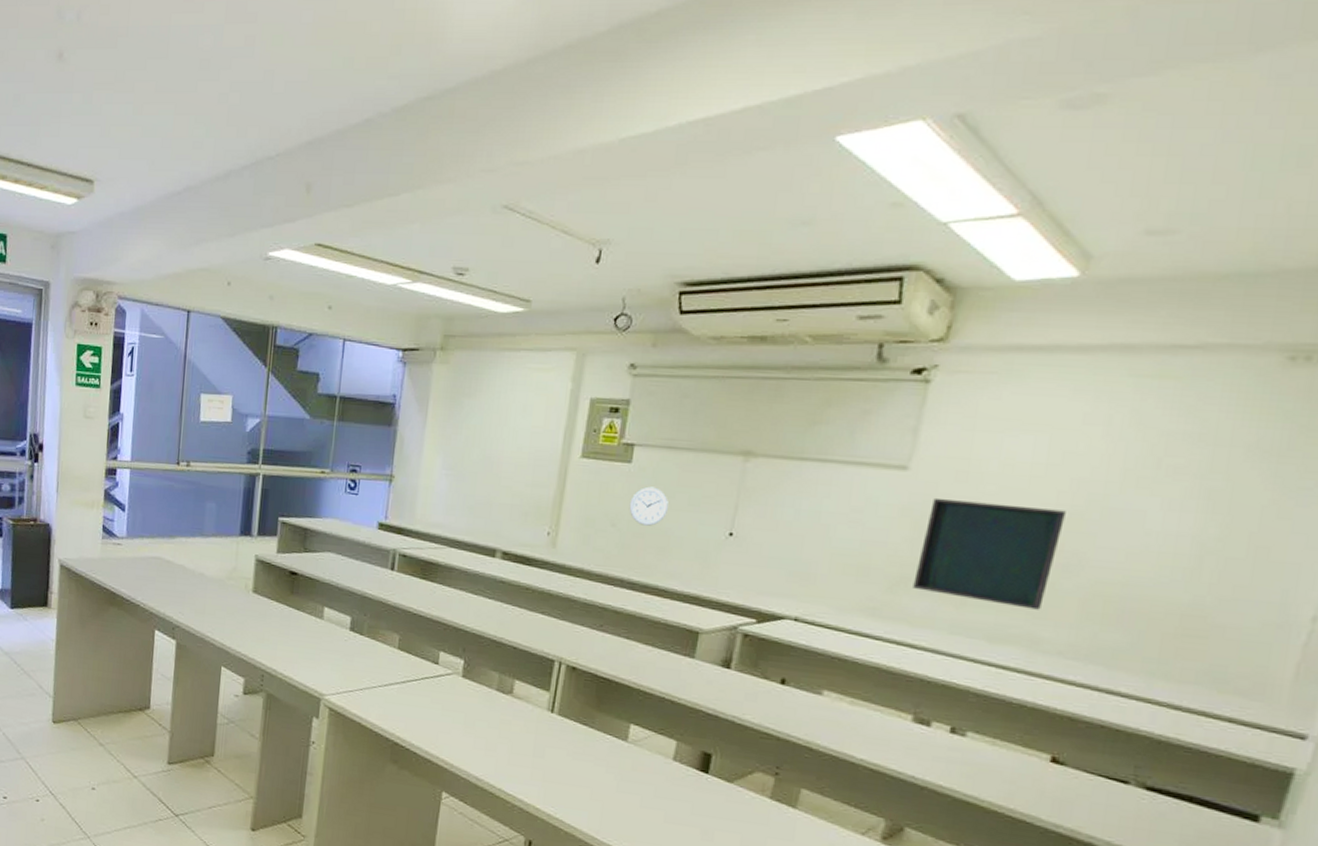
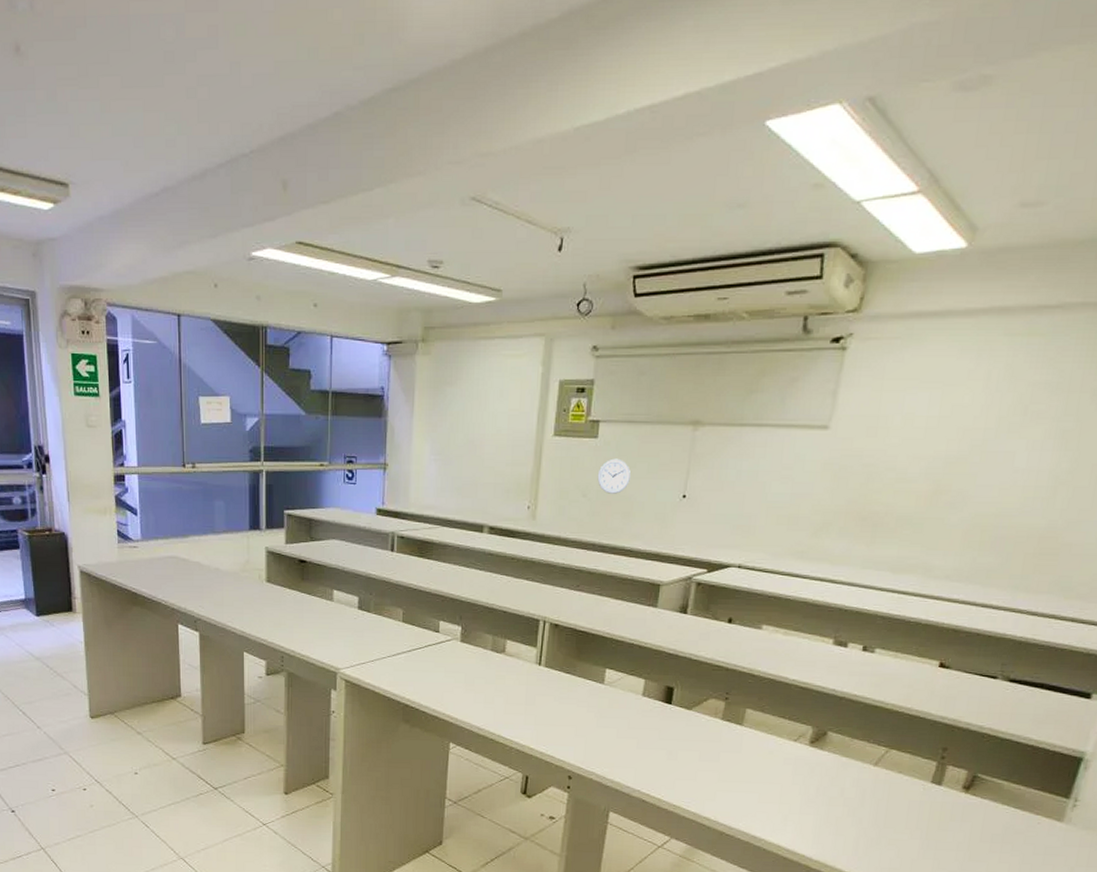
display panel: present [913,497,1066,610] -> none [833,452,953,542]

